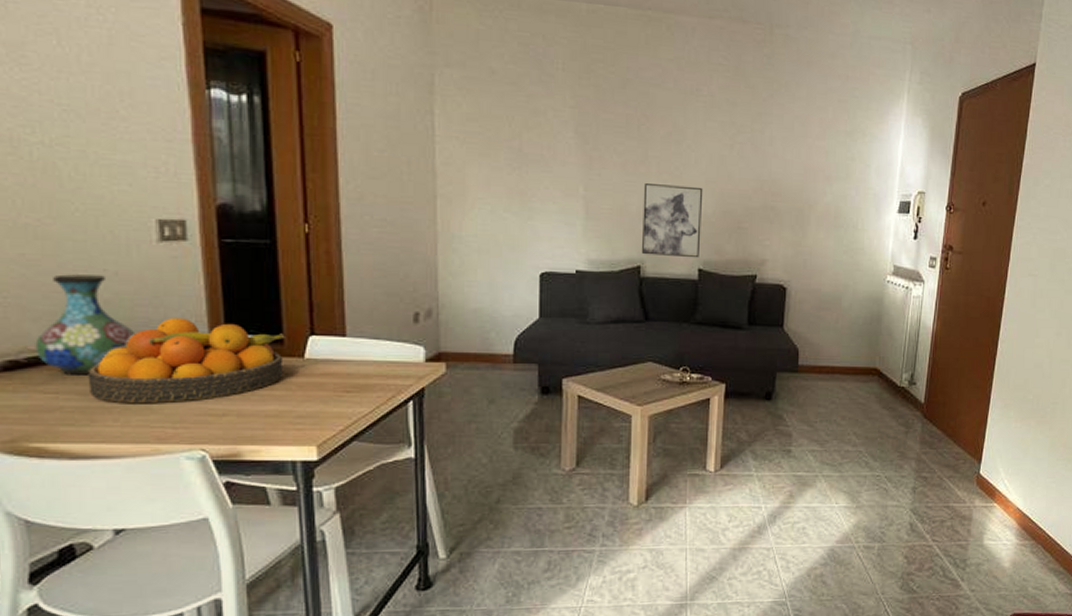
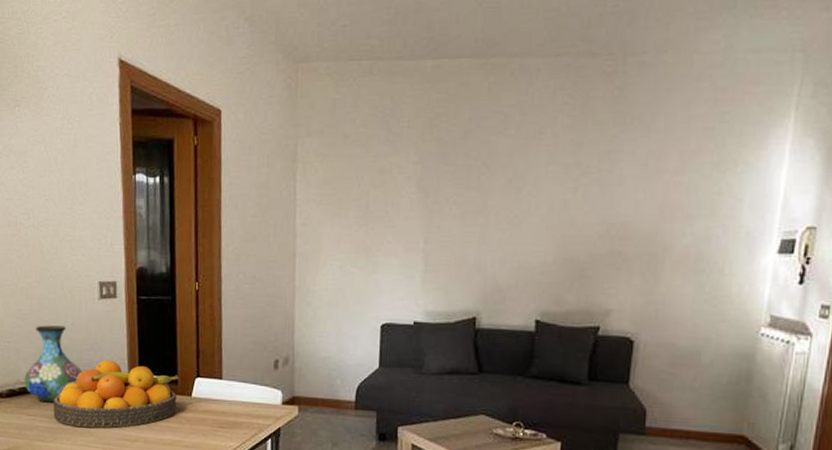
wall art: present [642,183,703,258] -> none [478,234,544,309]

